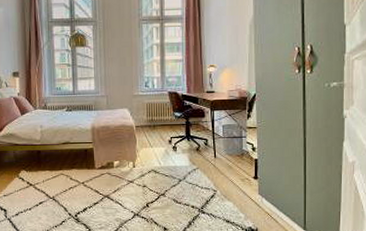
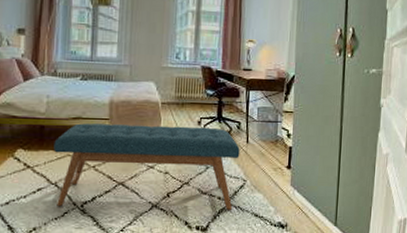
bench: none [49,145,209,217] -> present [54,123,240,210]

